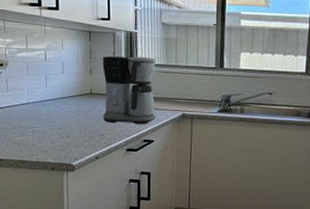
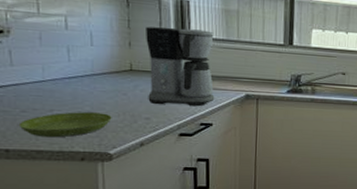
saucer: none [9,129,76,150] -> present [18,112,112,138]

